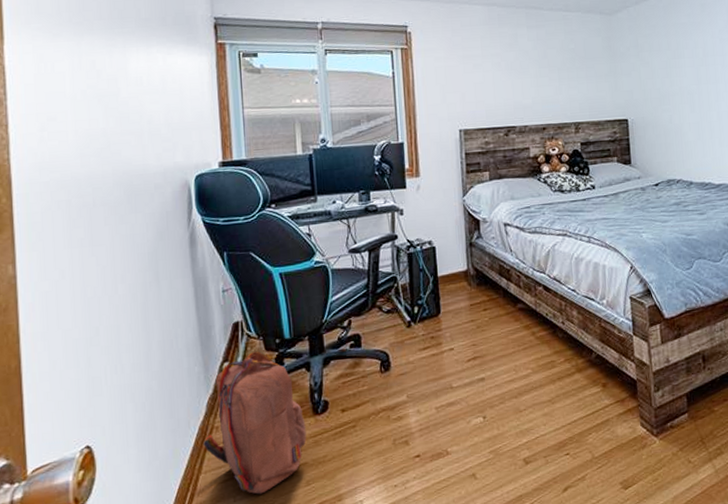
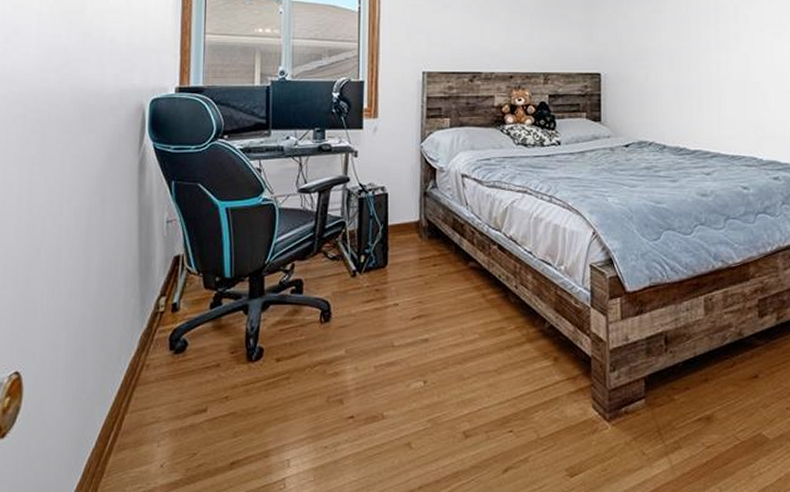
backpack: present [203,350,307,495] -> none [132,287,238,442]

